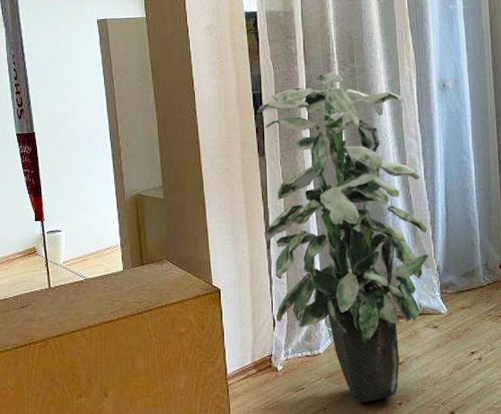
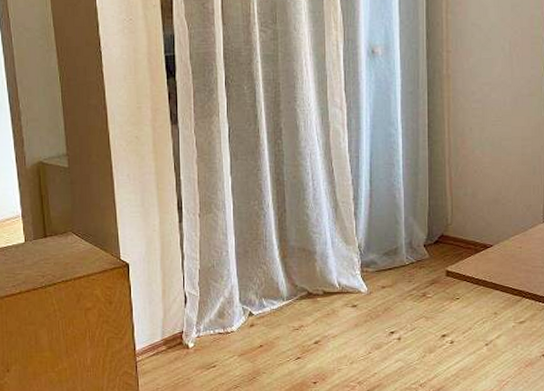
indoor plant: present [258,72,429,404] -> none [170,34,350,382]

